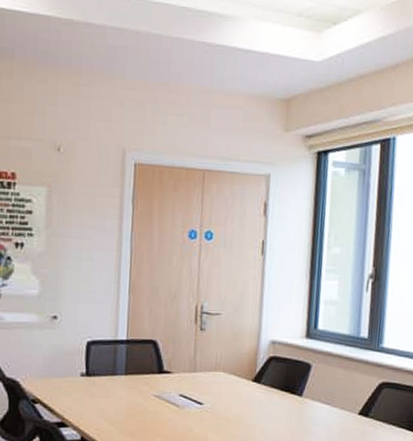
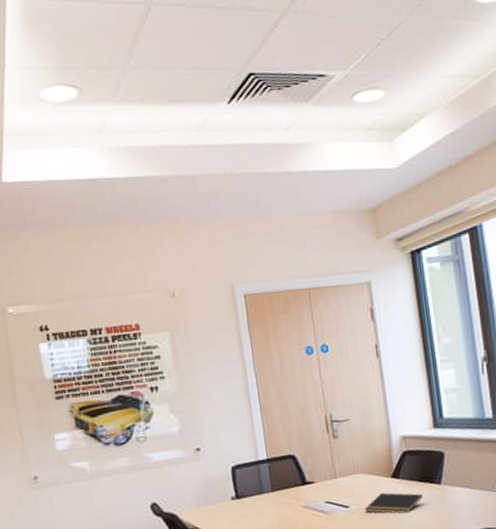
notepad: none [218,395,282,420] -> present [364,492,424,514]

